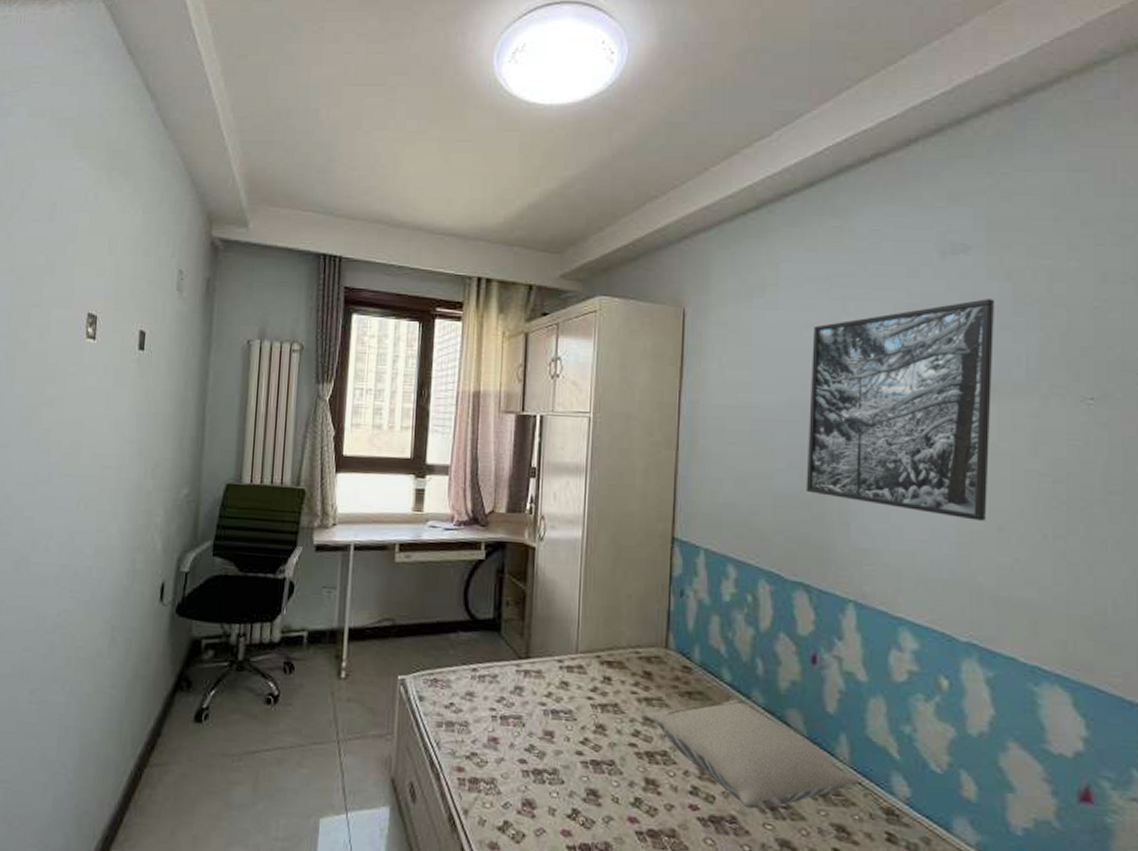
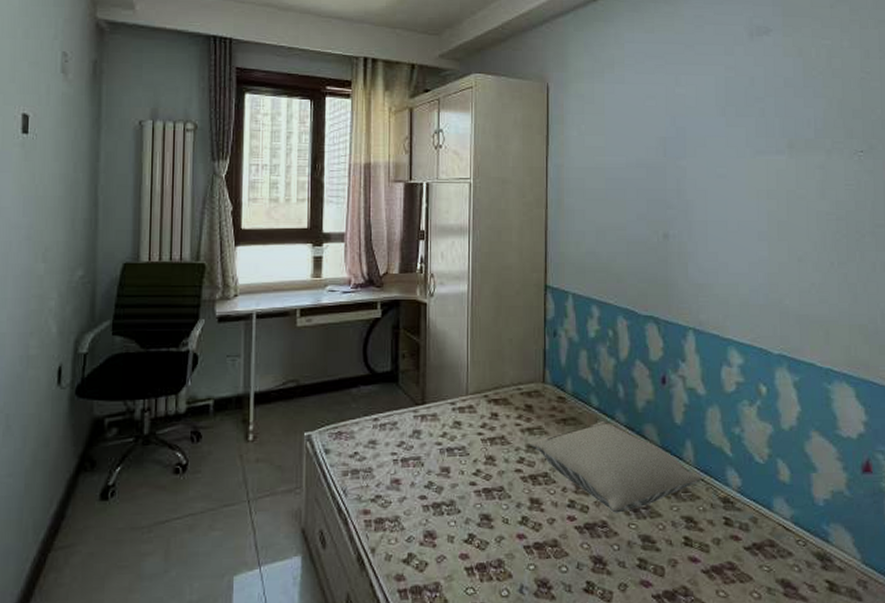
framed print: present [805,299,994,521] -> none [652,72,791,254]

